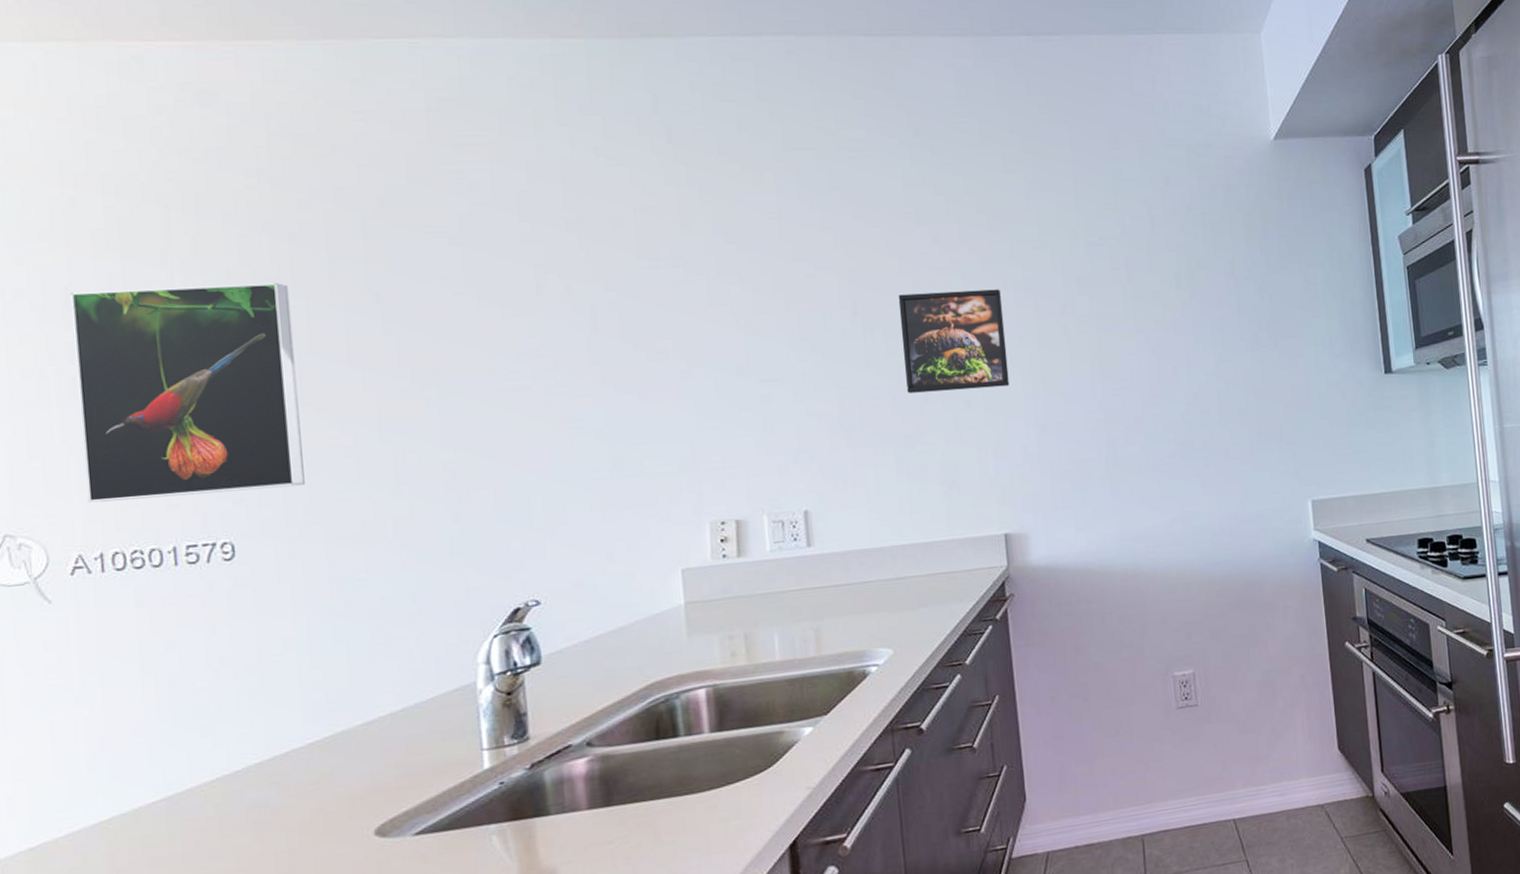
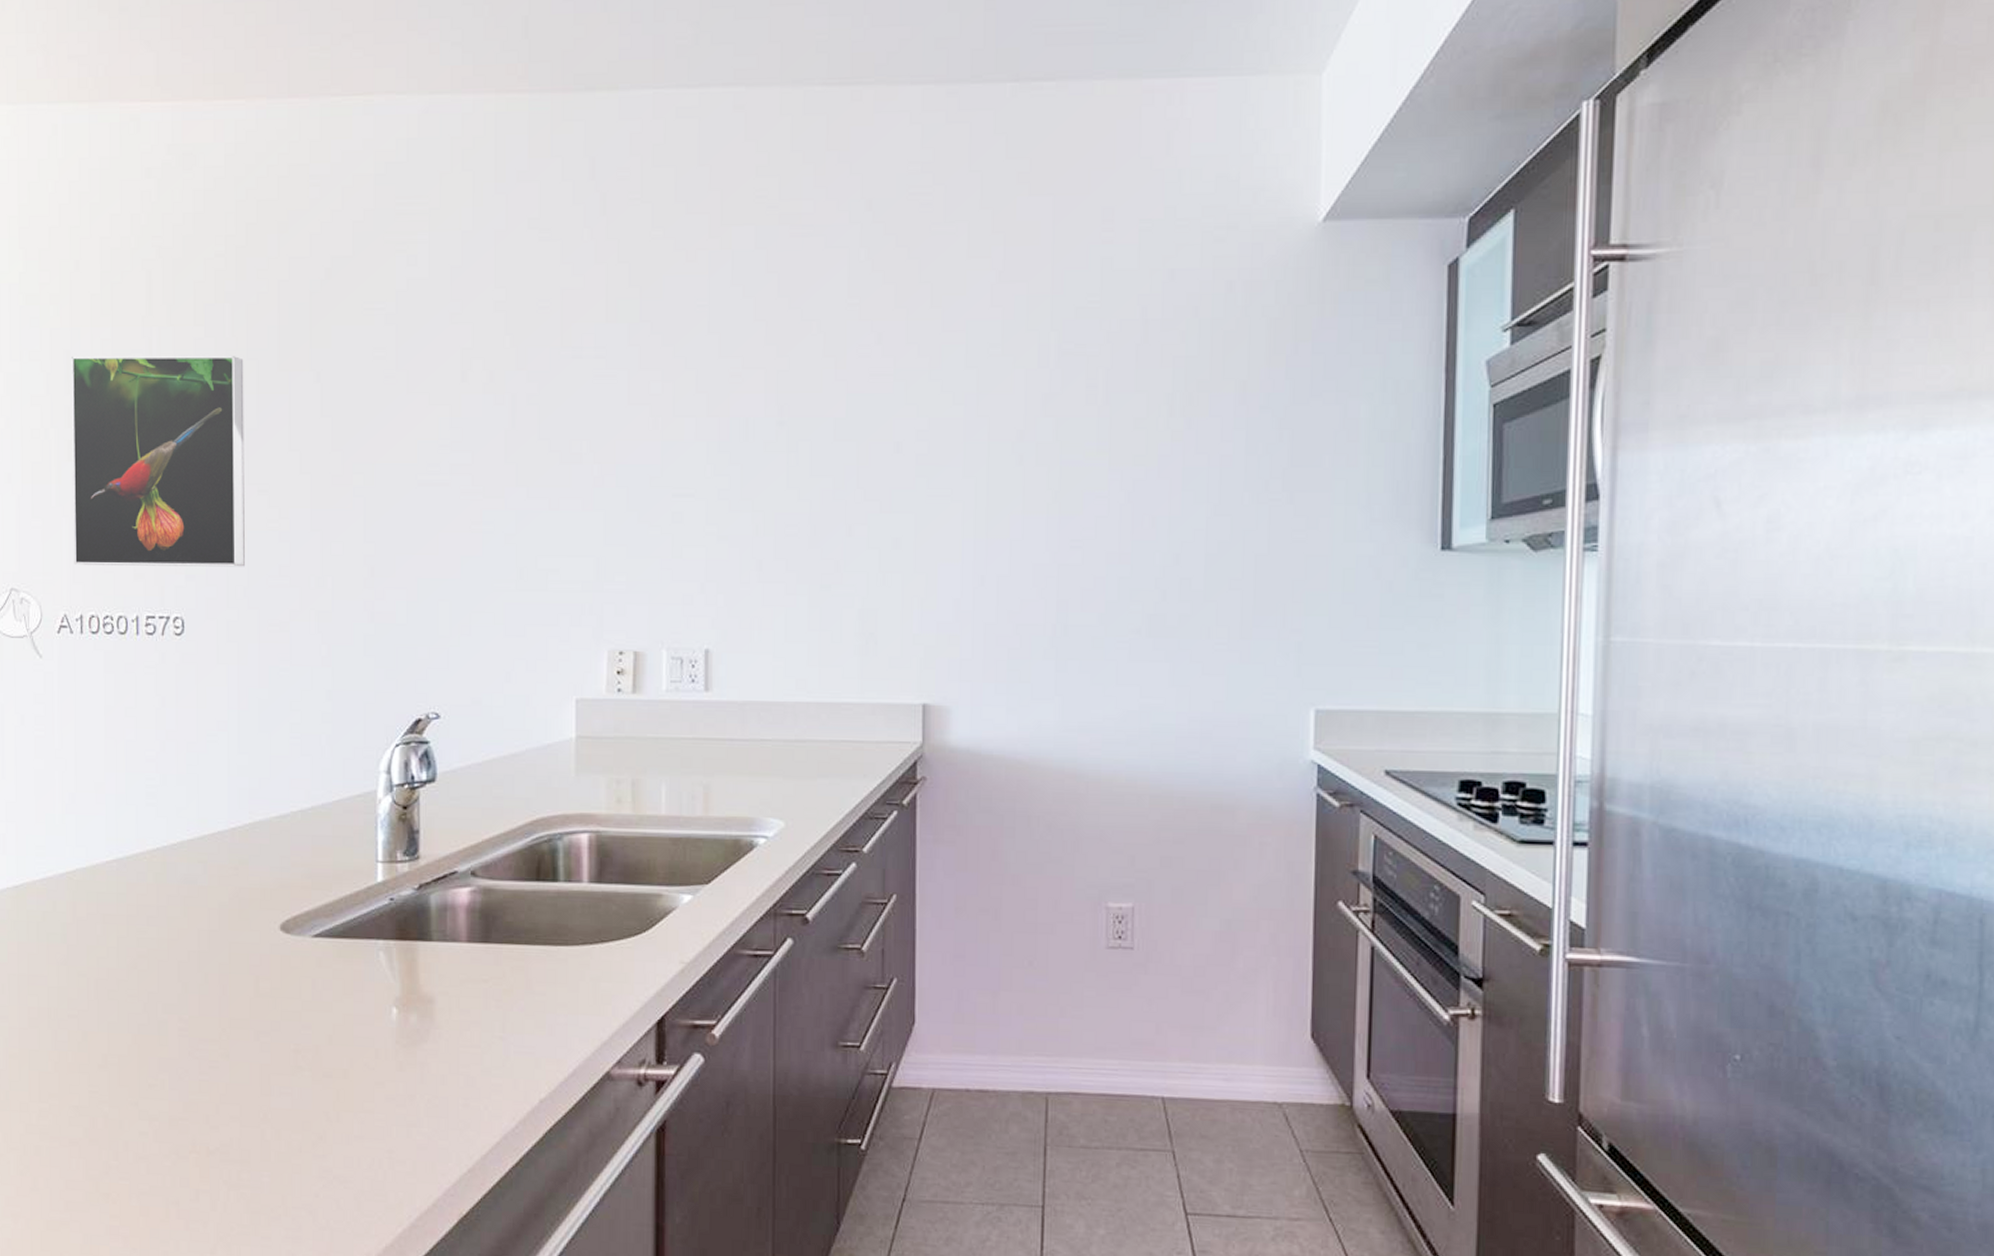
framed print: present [898,289,1010,393] -> none [828,404,949,525]

